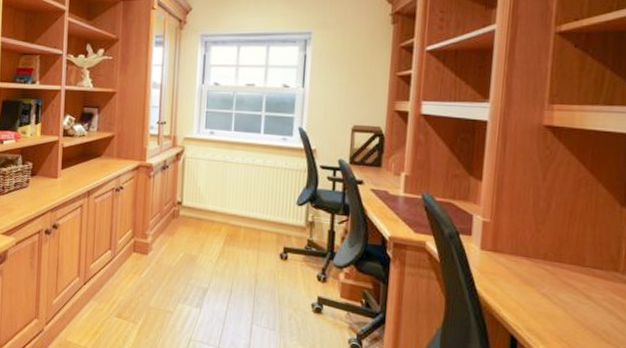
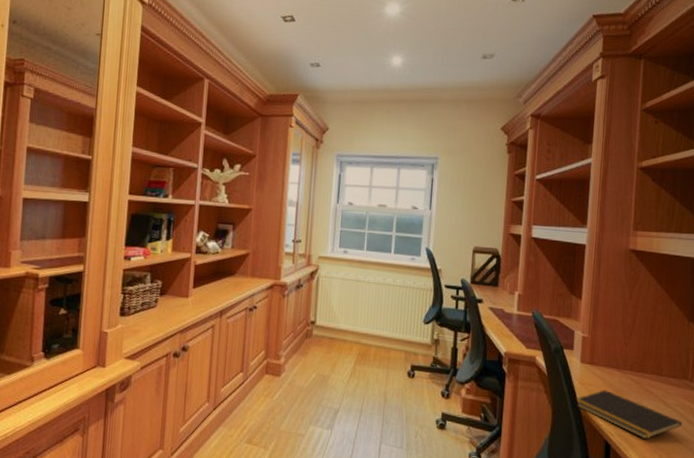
notepad: none [475,279,611,336] -> present [576,390,683,440]

